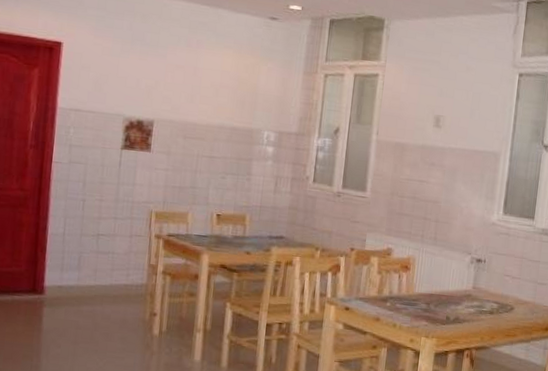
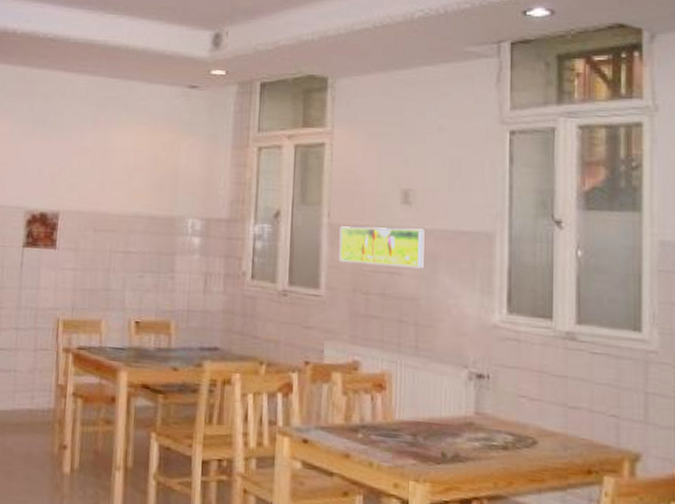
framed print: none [383,142,449,179] -> present [338,226,425,269]

